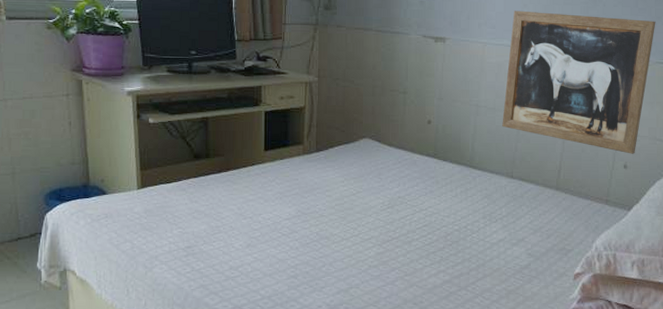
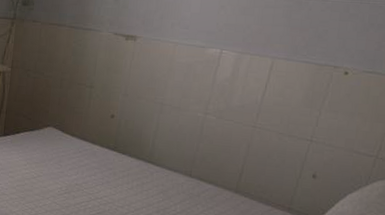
wall art: present [502,10,656,154] -> none [185,11,368,165]

